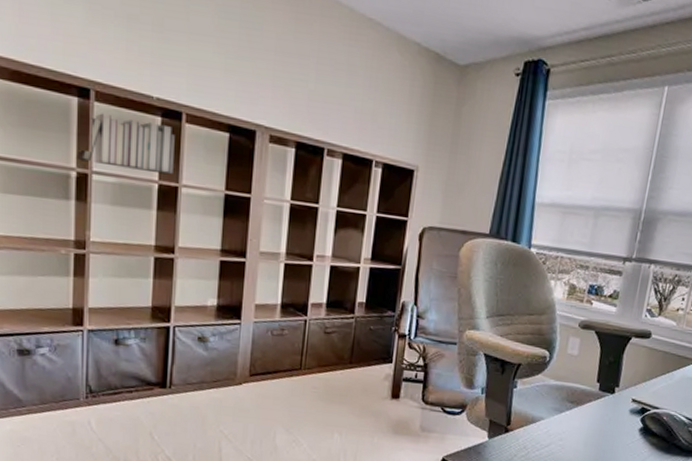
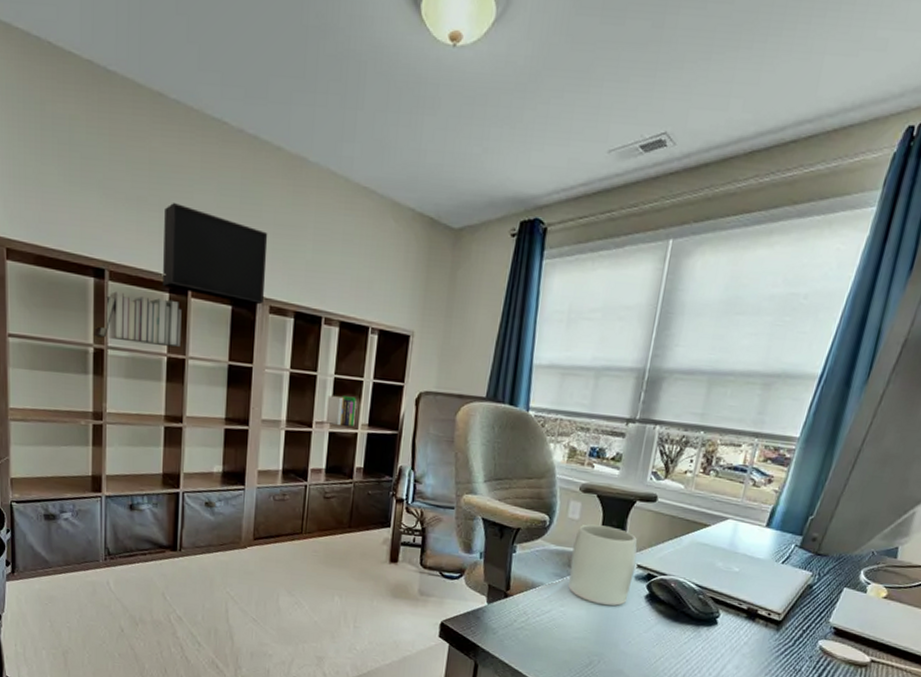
decorative box: none [155,23,269,133] -> present [163,203,268,305]
books: none [327,228,360,261] -> present [325,395,358,427]
mug: none [567,359,633,440] -> present [568,524,637,606]

